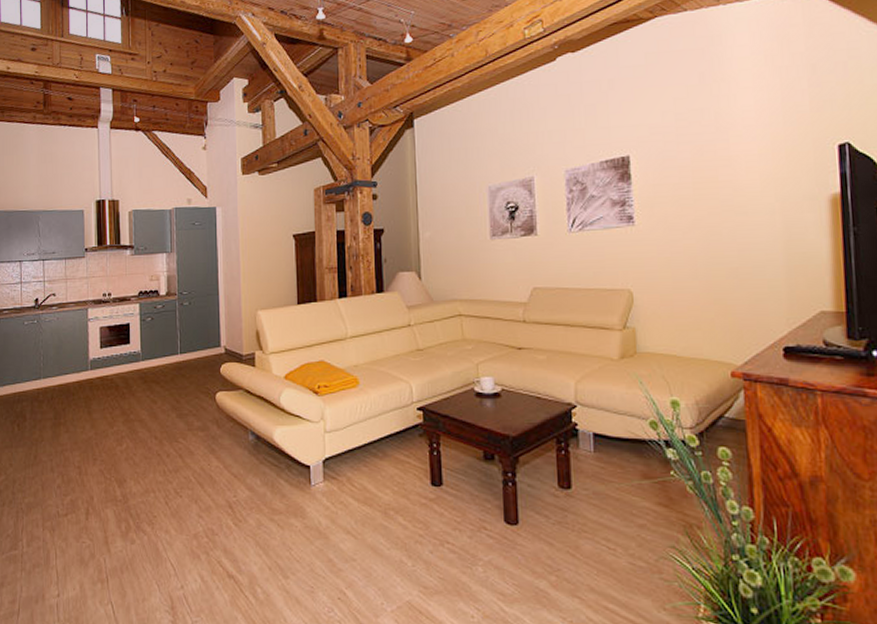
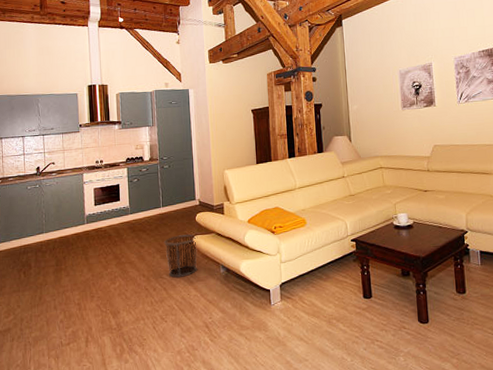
waste bin: none [180,390,222,443] -> present [163,234,198,278]

